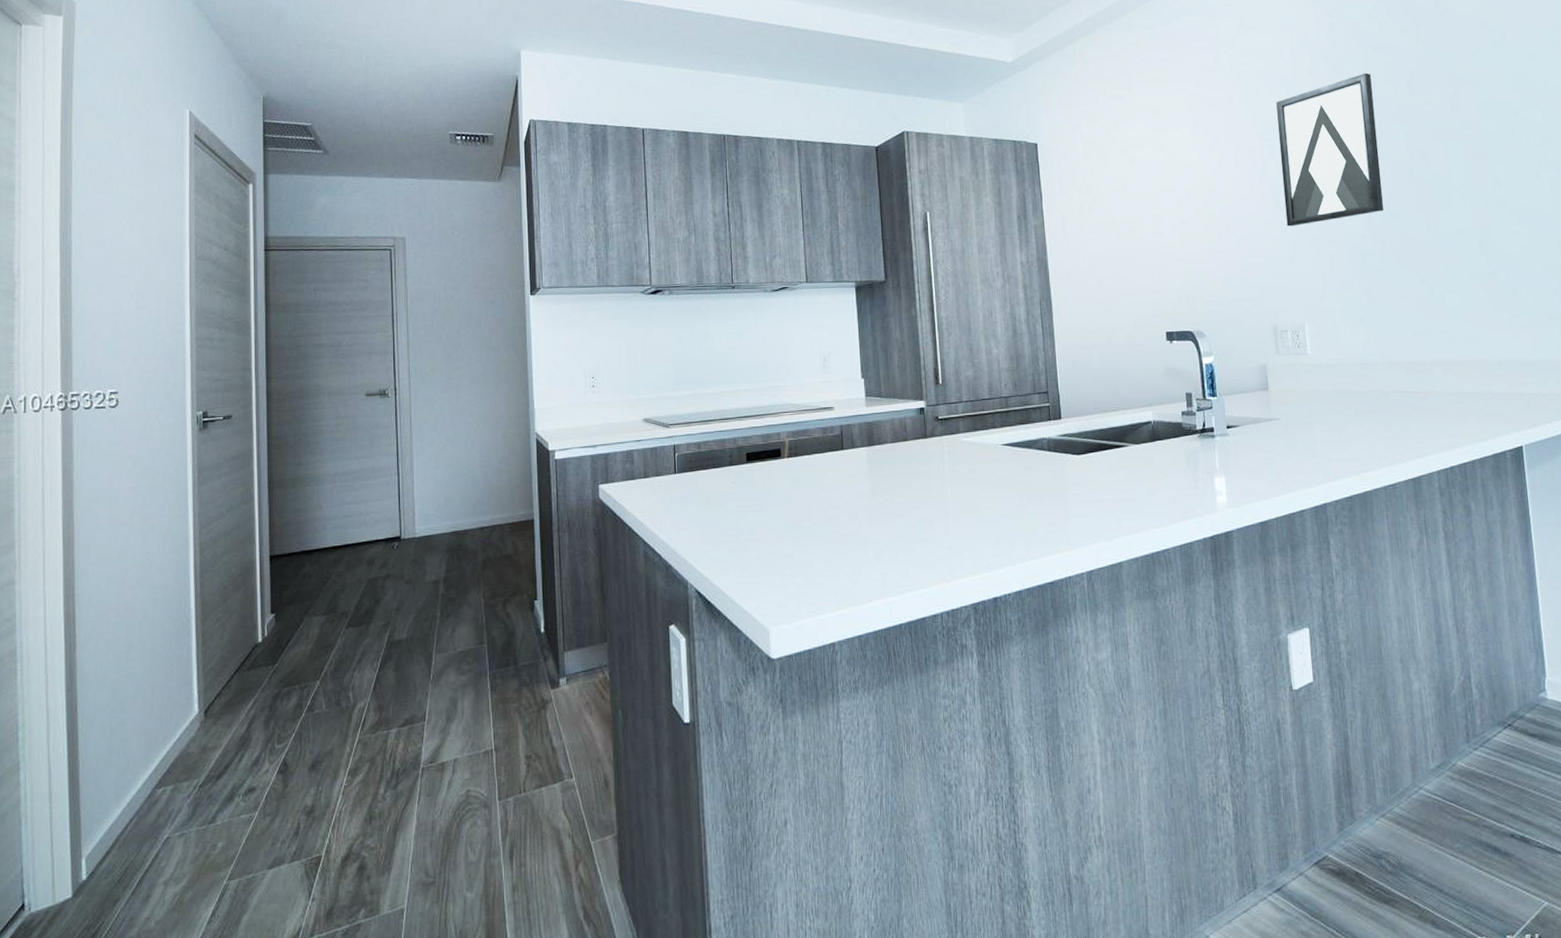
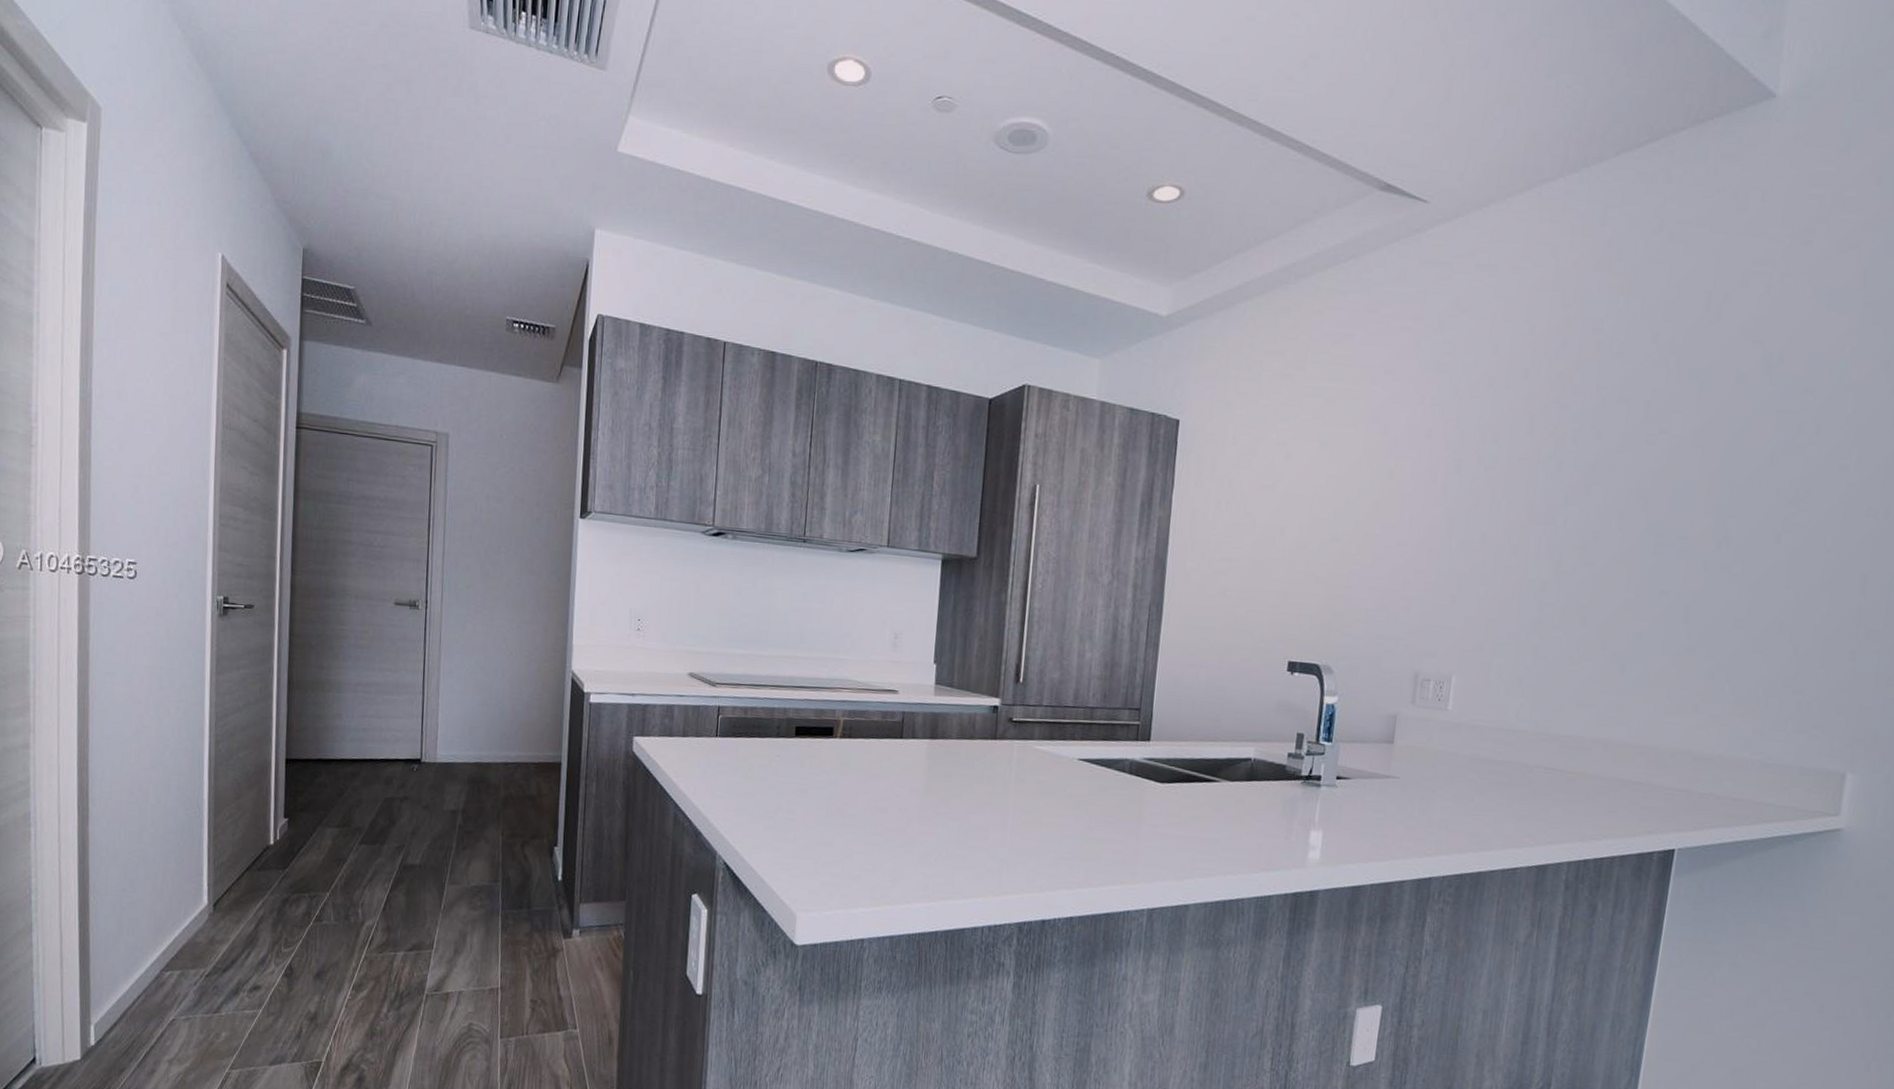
wall art: present [1276,73,1384,227] -> none [1457,384,1602,560]

